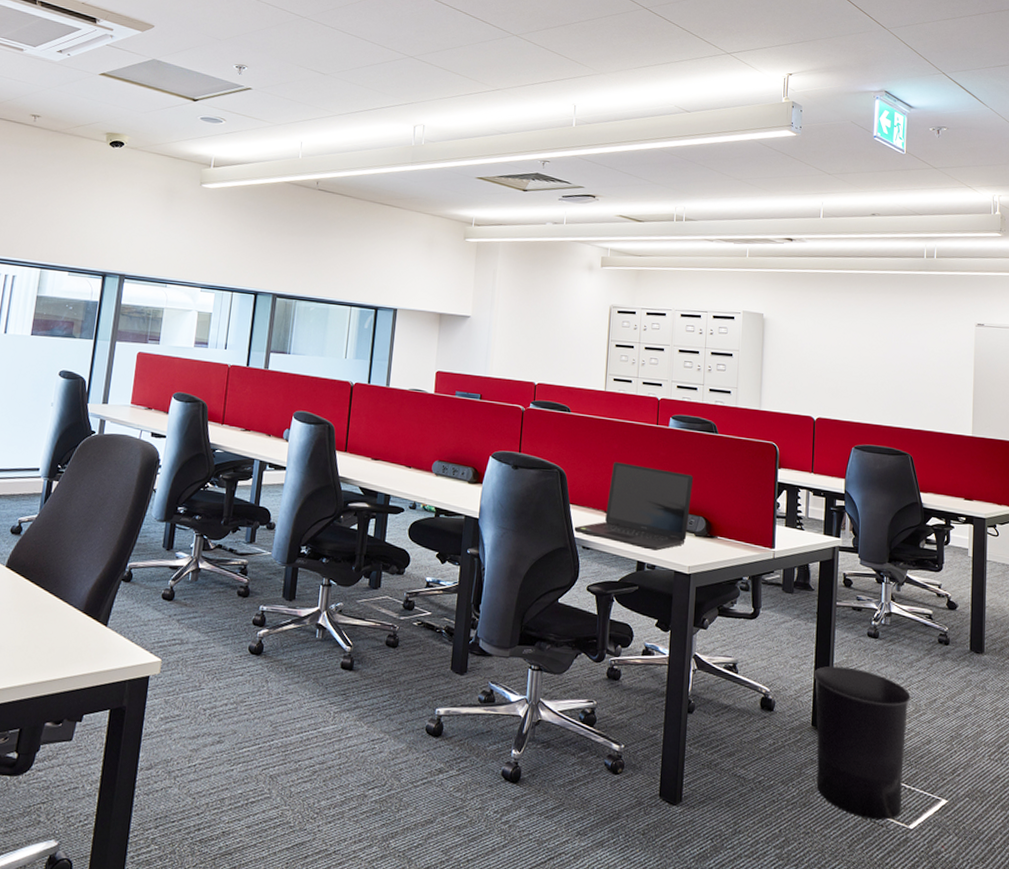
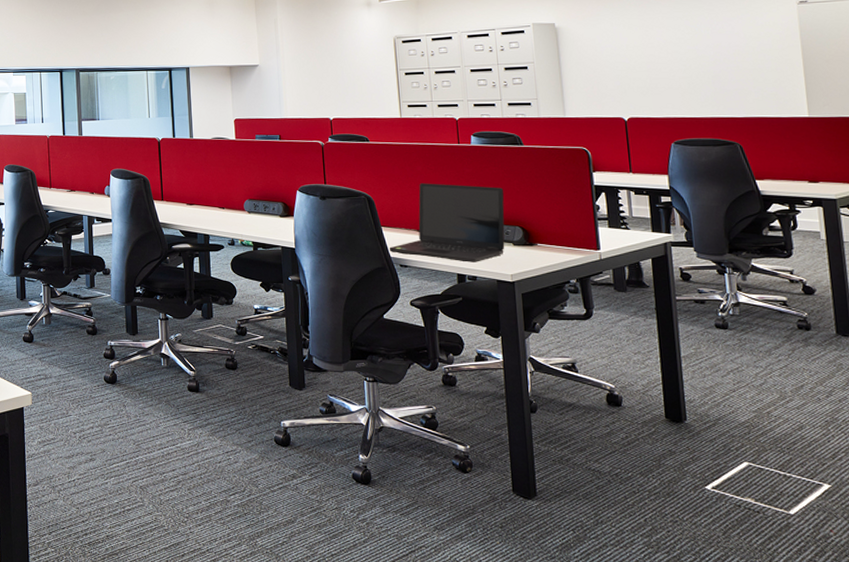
waste bin: present [813,666,911,820] -> none [660,359,778,506]

